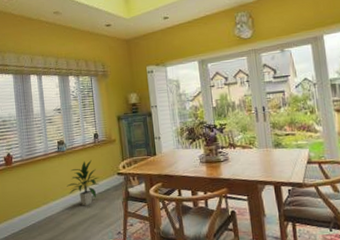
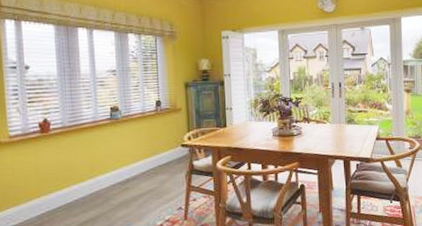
indoor plant: present [67,160,100,206] -> none [120,130,161,180]

